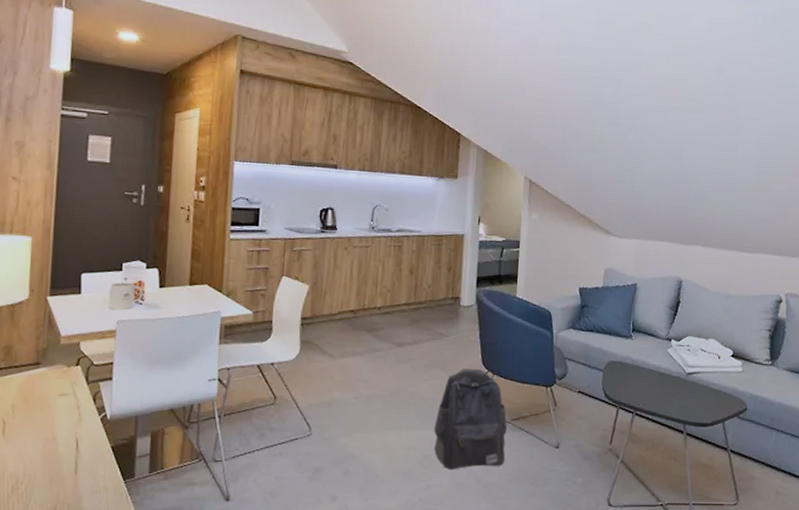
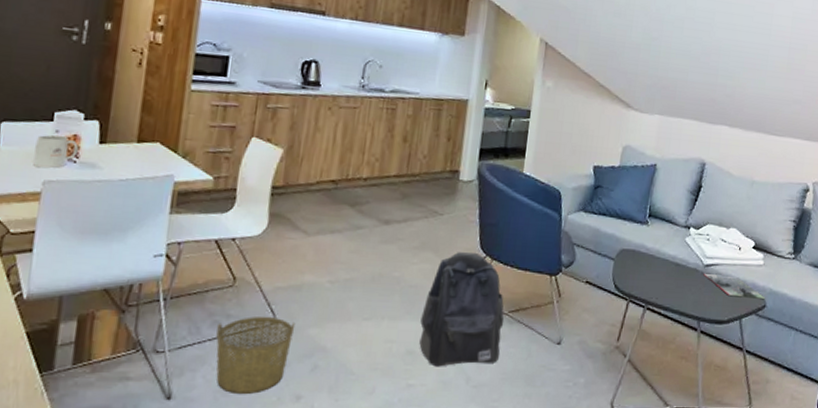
basket: none [263,428,328,495] -> present [216,316,296,394]
magazine: none [686,380,746,404] -> present [703,273,765,300]

